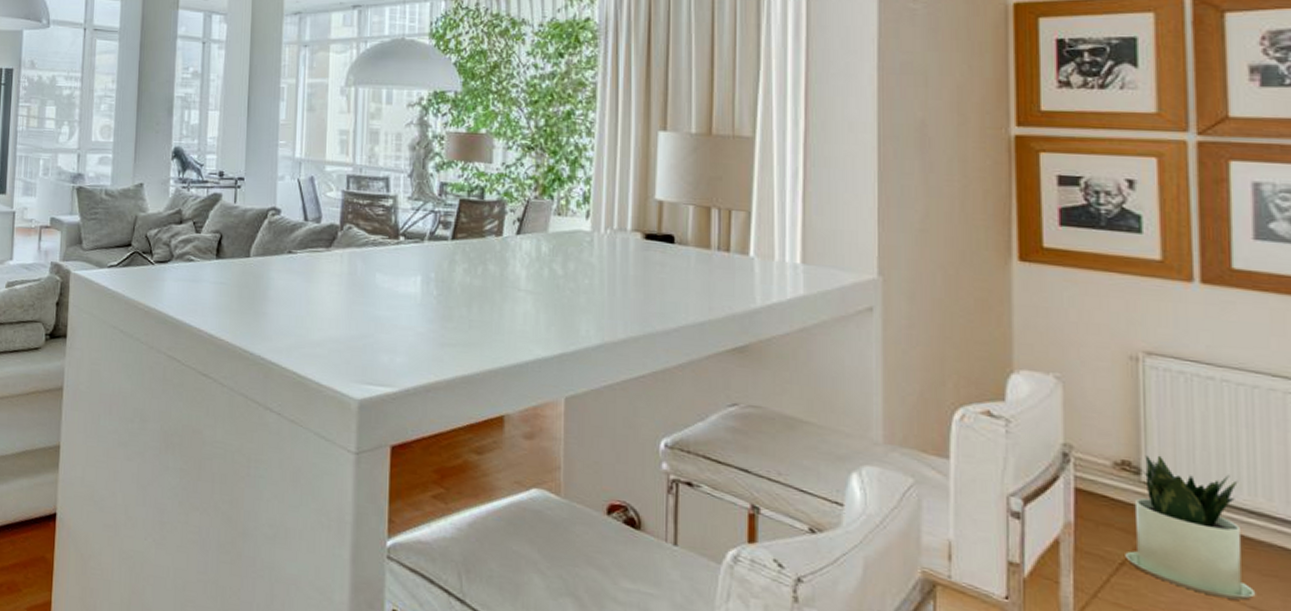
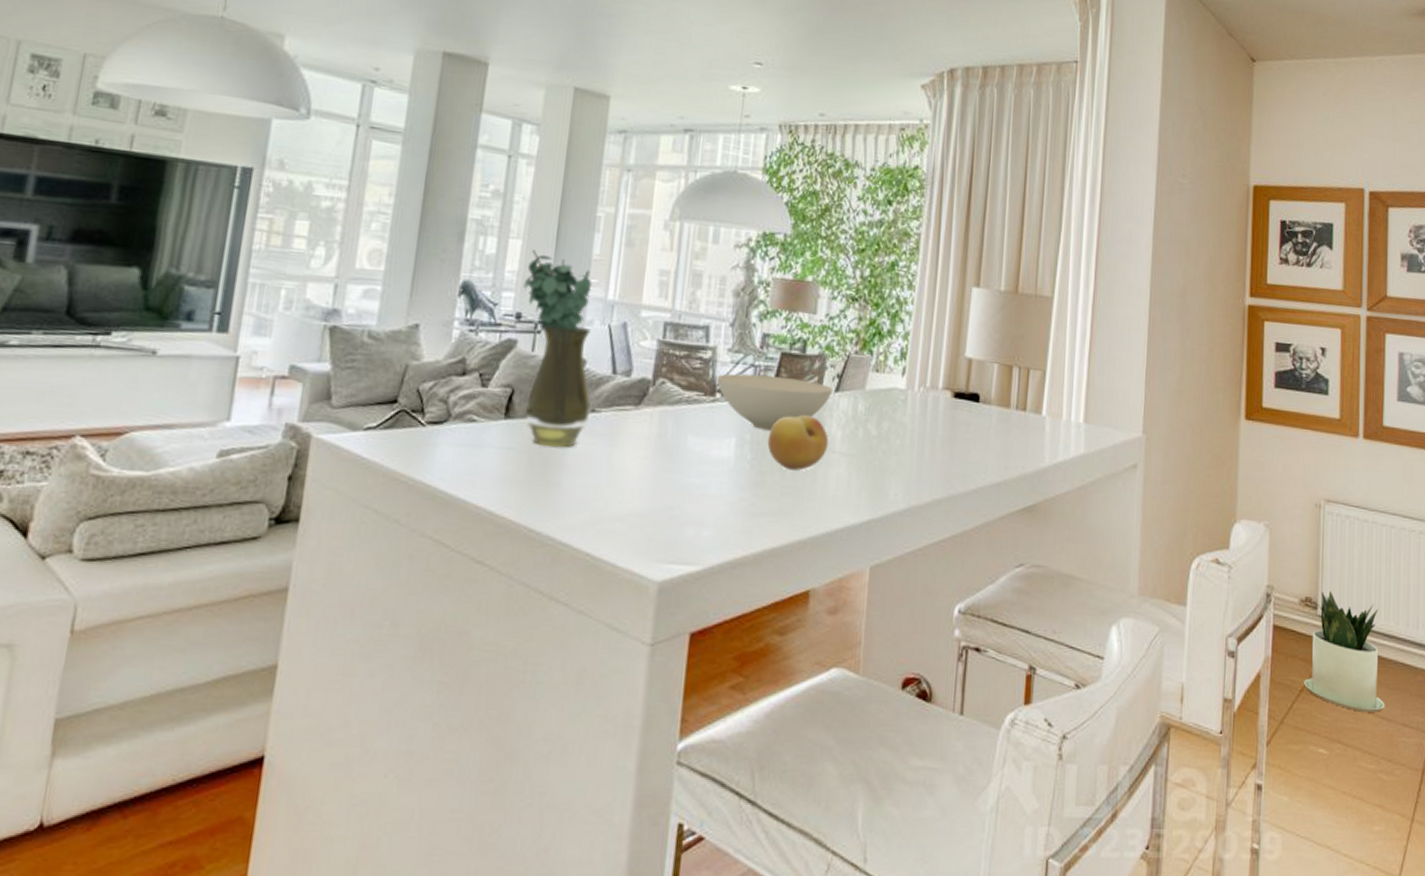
vase: none [223,119,287,283] -> present [523,250,593,448]
bowl: none [399,219,514,270] -> present [716,373,833,430]
fruit: none [452,256,514,307] -> present [767,415,829,471]

